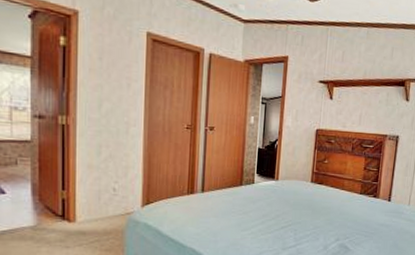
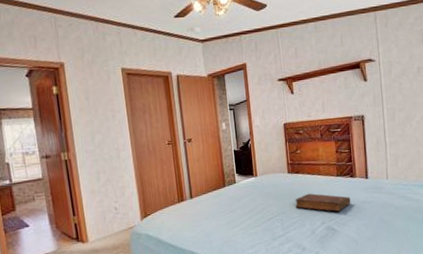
diary: none [312,206,370,231] -> present [295,193,351,212]

